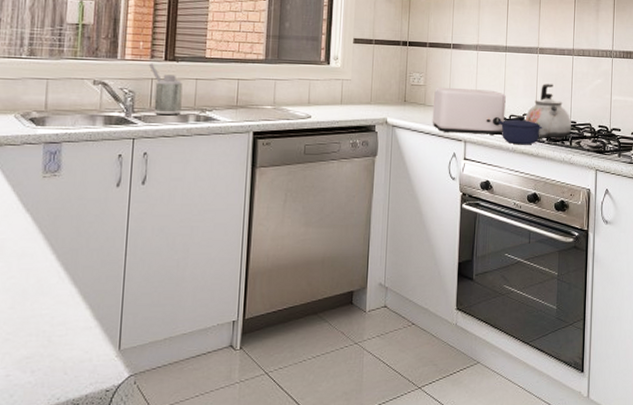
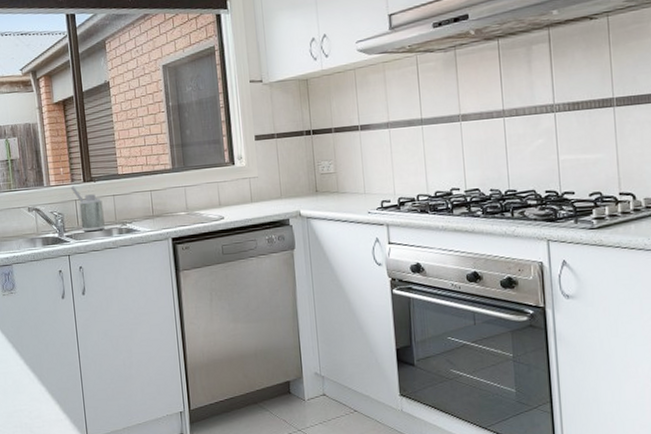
toaster: present [432,87,506,136] -> none [347,168,430,219]
cooking pot: present [499,115,543,145] -> none [423,190,476,223]
kettle: present [525,83,572,139] -> none [453,152,512,213]

